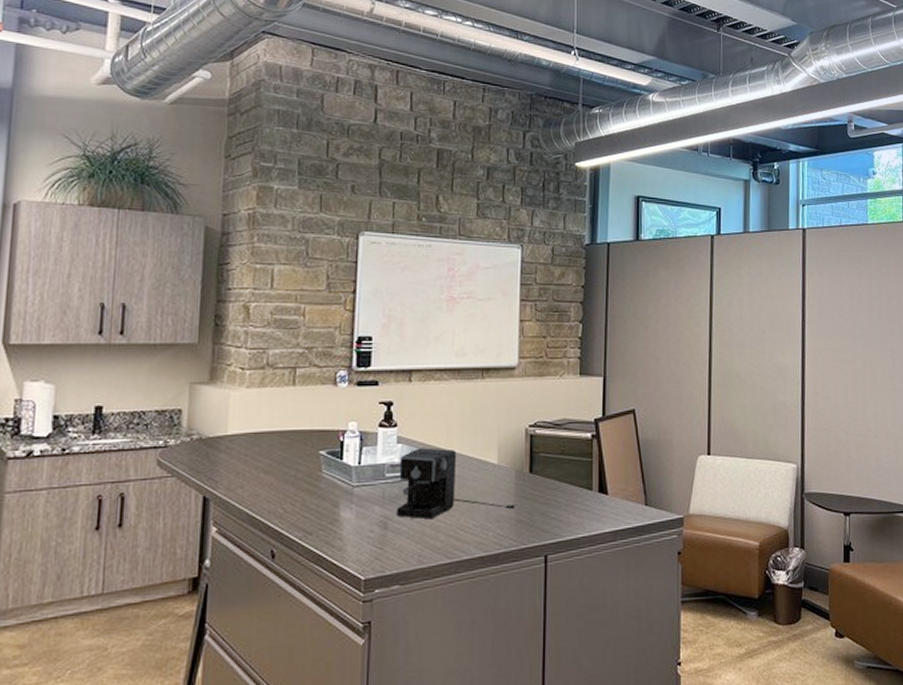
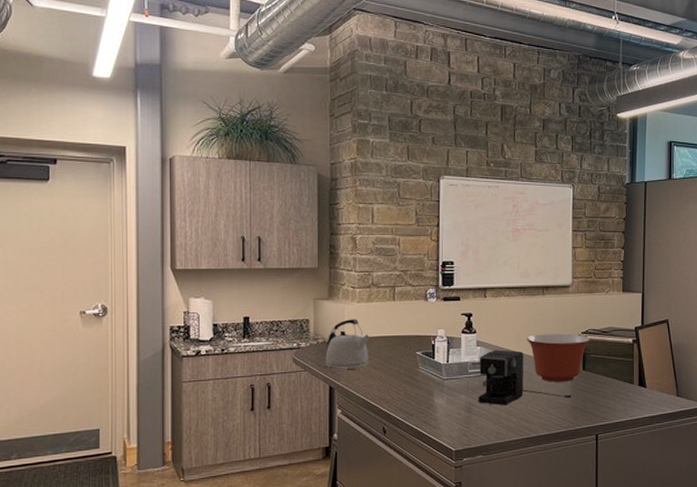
kettle: none [200,409,261,474] -> present [325,319,370,369]
mixing bowl: none [460,427,541,489] -> present [526,333,591,382]

